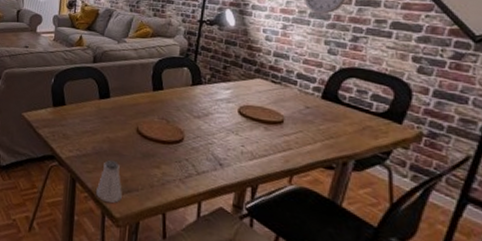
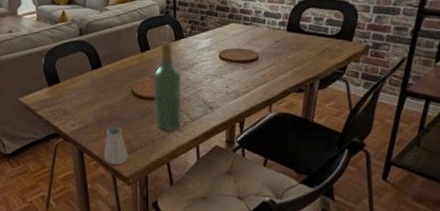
wine bottle: none [157,84,193,181] -> present [153,41,182,131]

